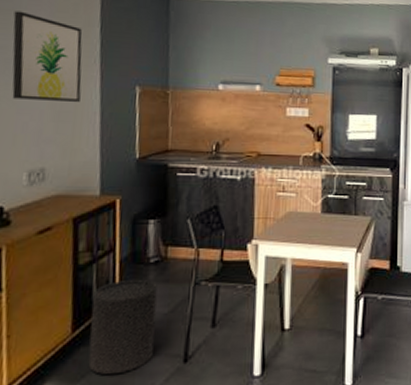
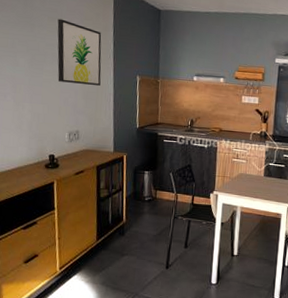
trash can: present [88,279,157,375] -> none [106,210,150,271]

